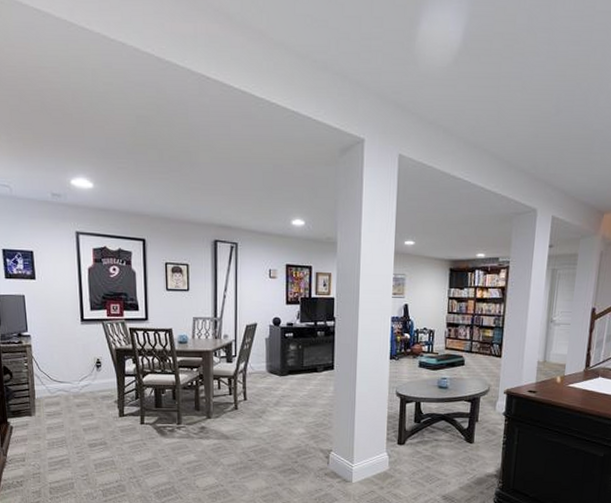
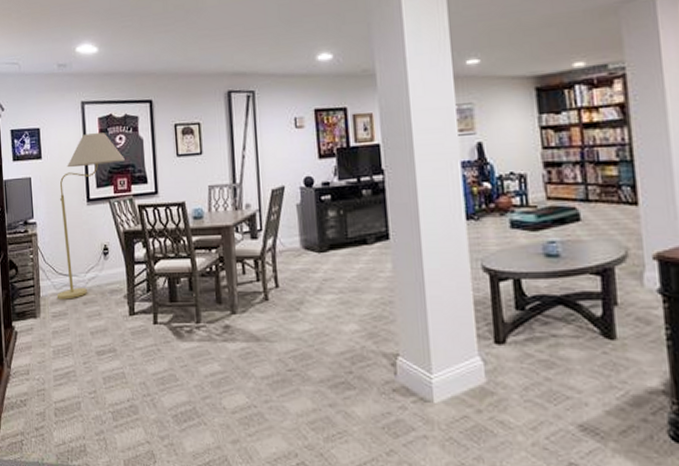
floor lamp: none [51,262,118,402] -> present [56,133,125,300]

